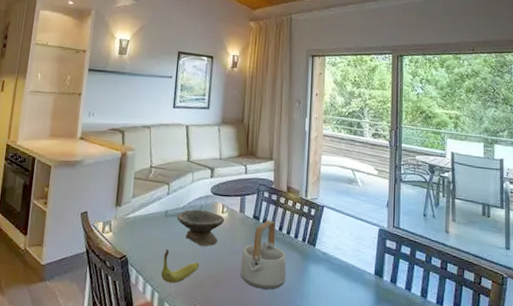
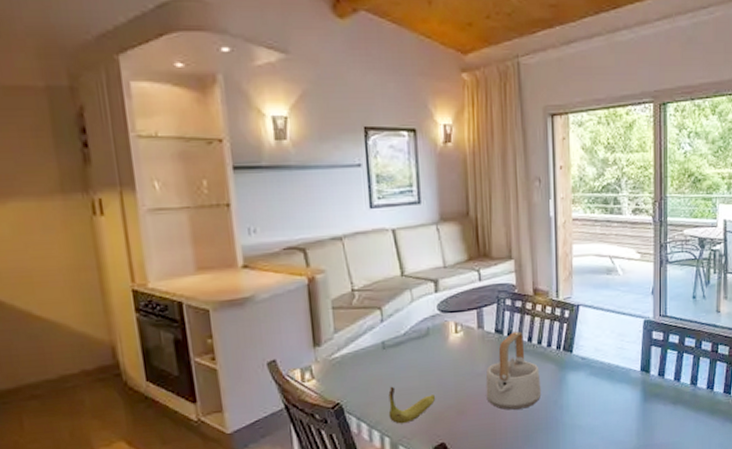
bowl: present [177,209,225,247] -> none [398,332,461,376]

